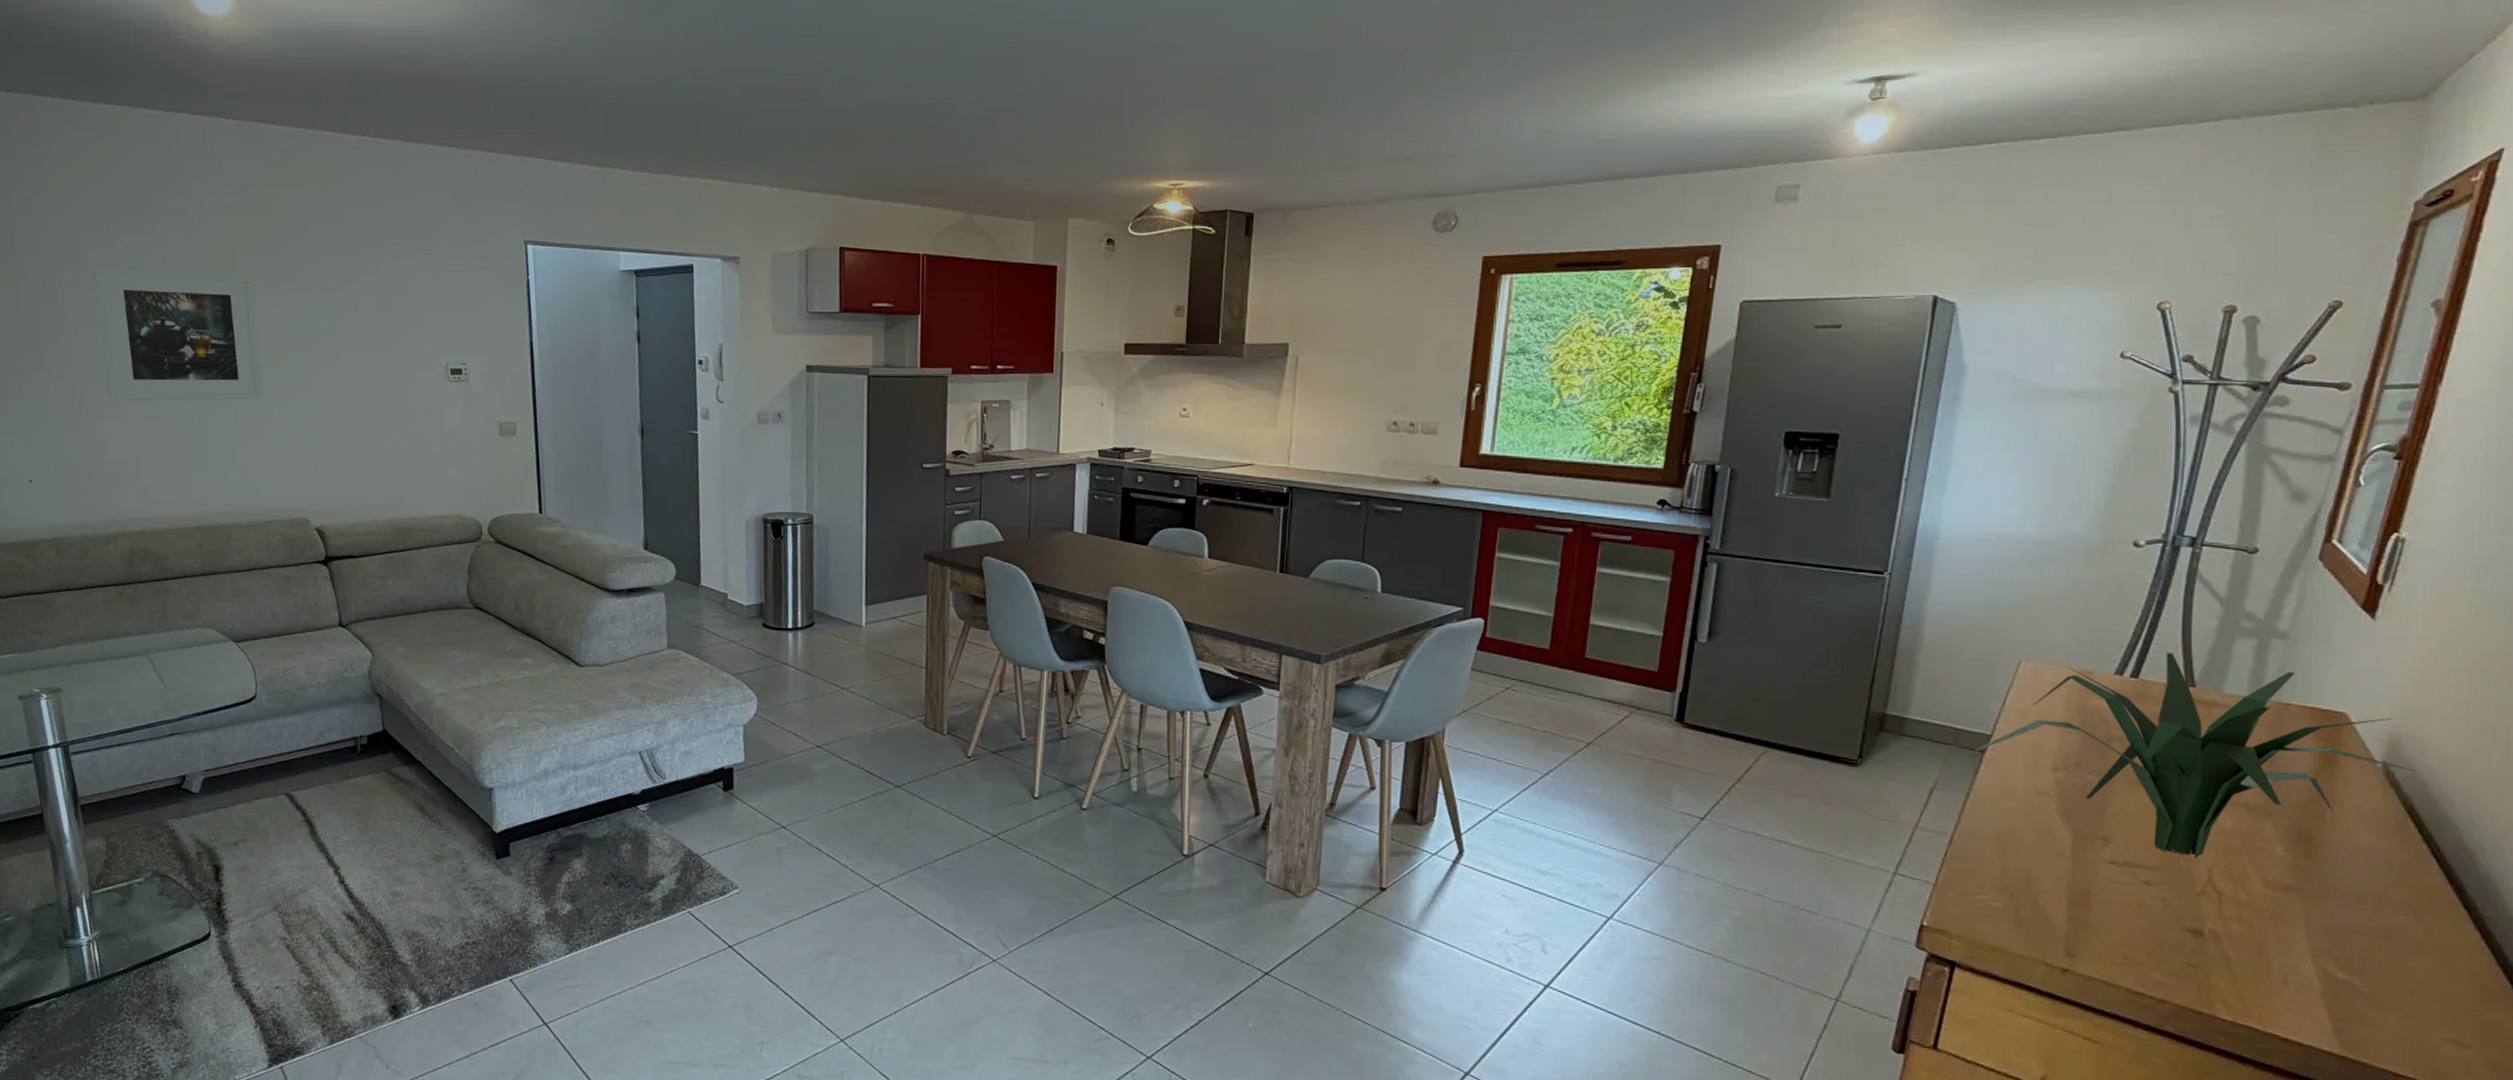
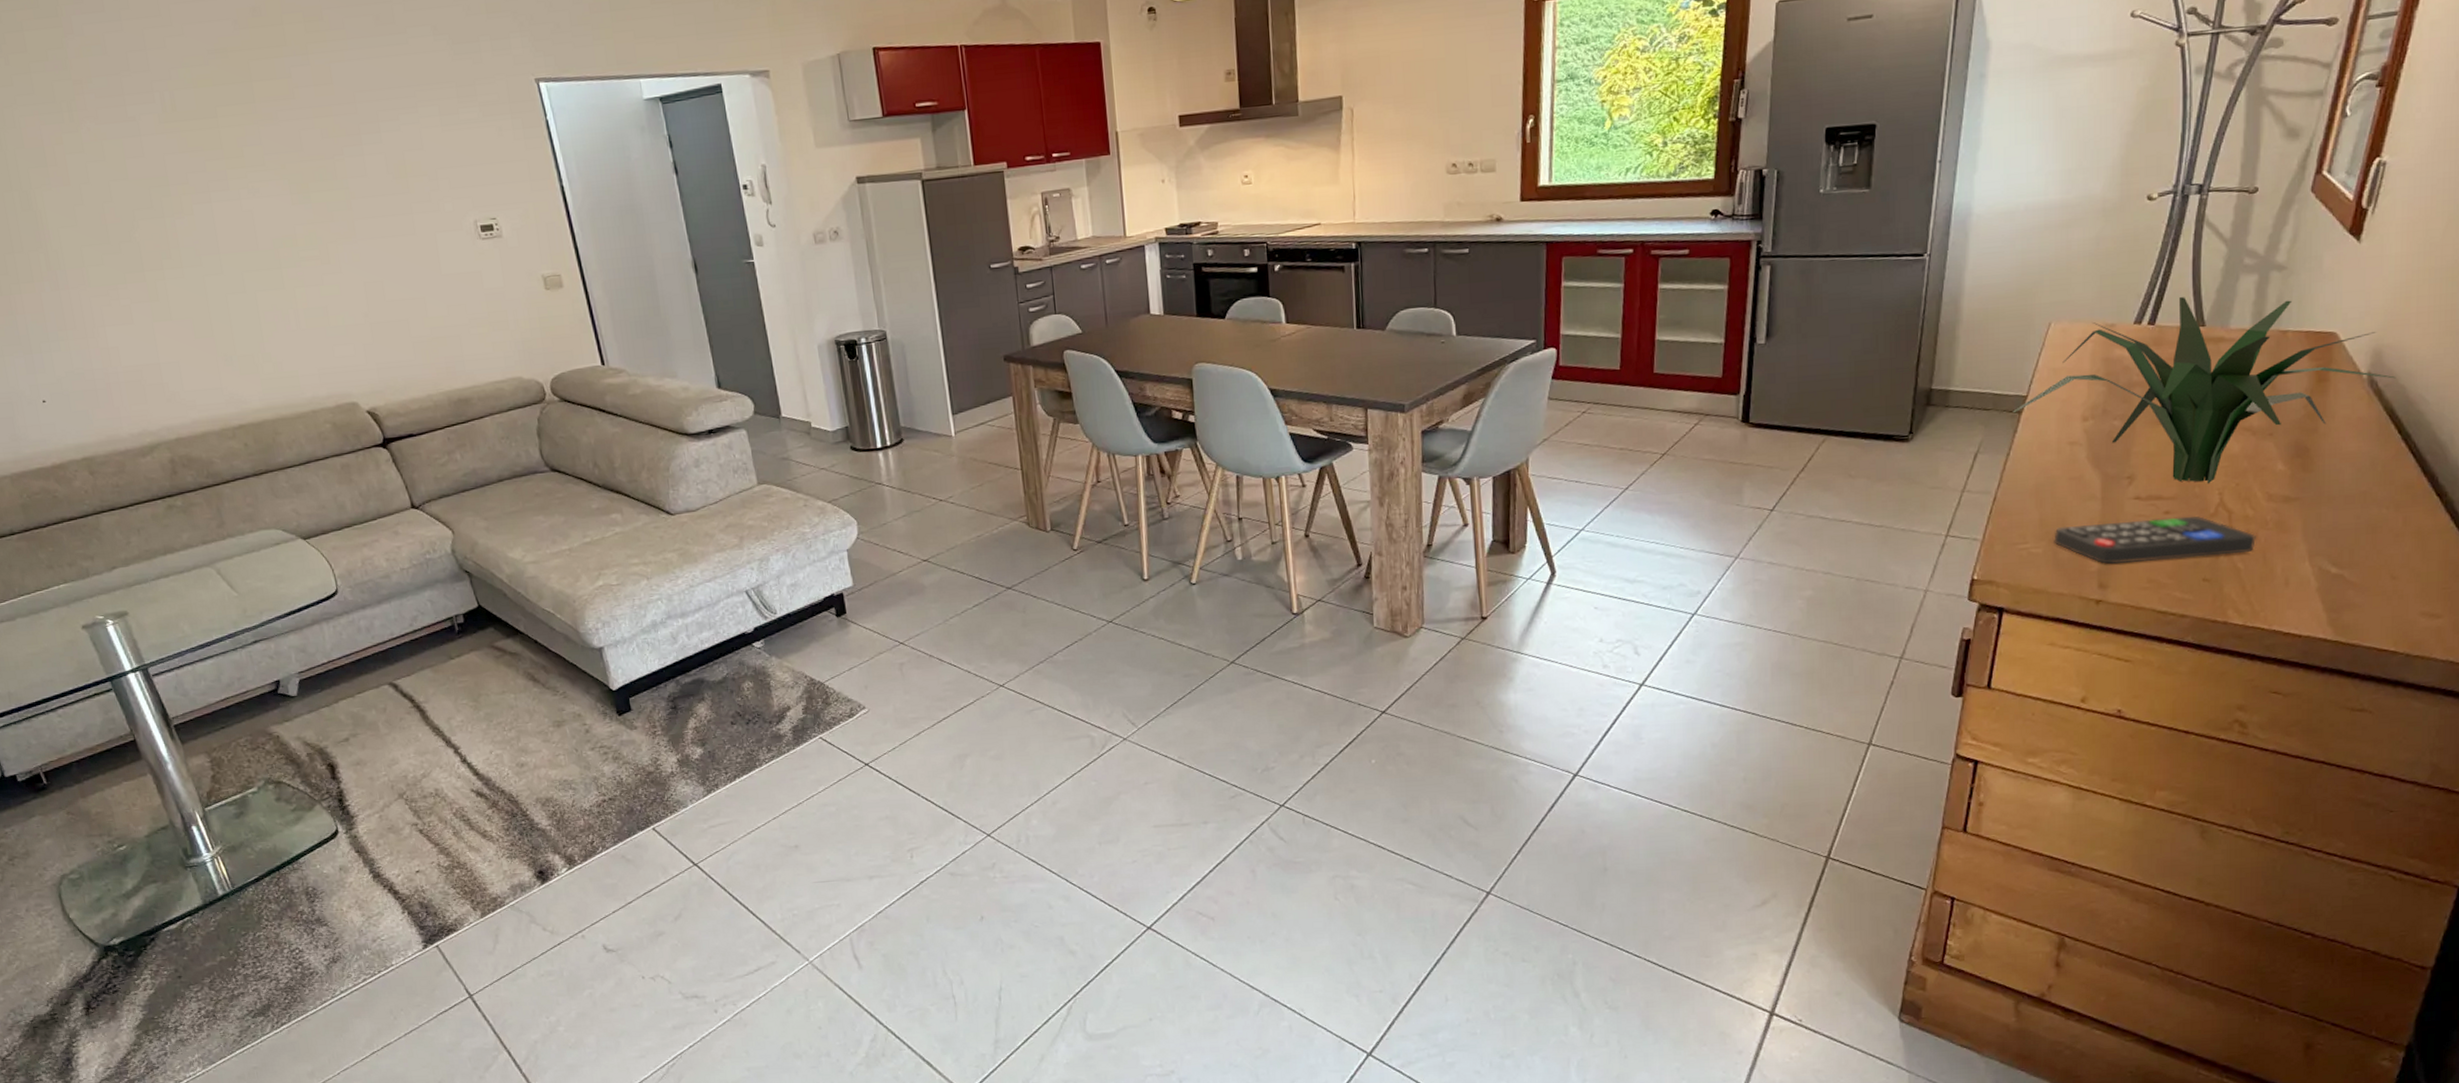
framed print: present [94,267,264,401] -> none [63,151,283,305]
remote control: none [2016,881,2250,941] -> present [2054,516,2256,564]

